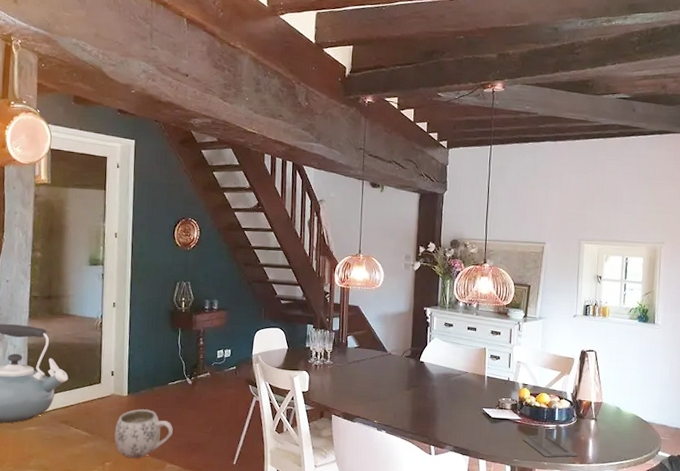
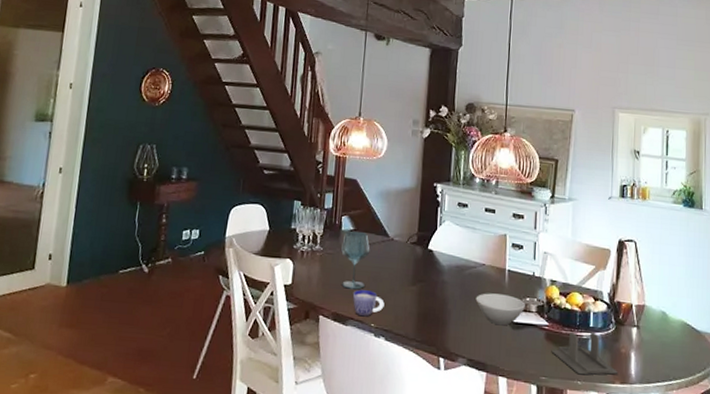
mug: present [114,409,173,458] -> none [44,303,120,369]
wine glass: none [348,347,372,394] -> present [341,230,370,290]
cup: none [358,394,385,415] -> present [352,290,385,317]
bowl: none [460,395,501,421] -> present [475,293,525,326]

